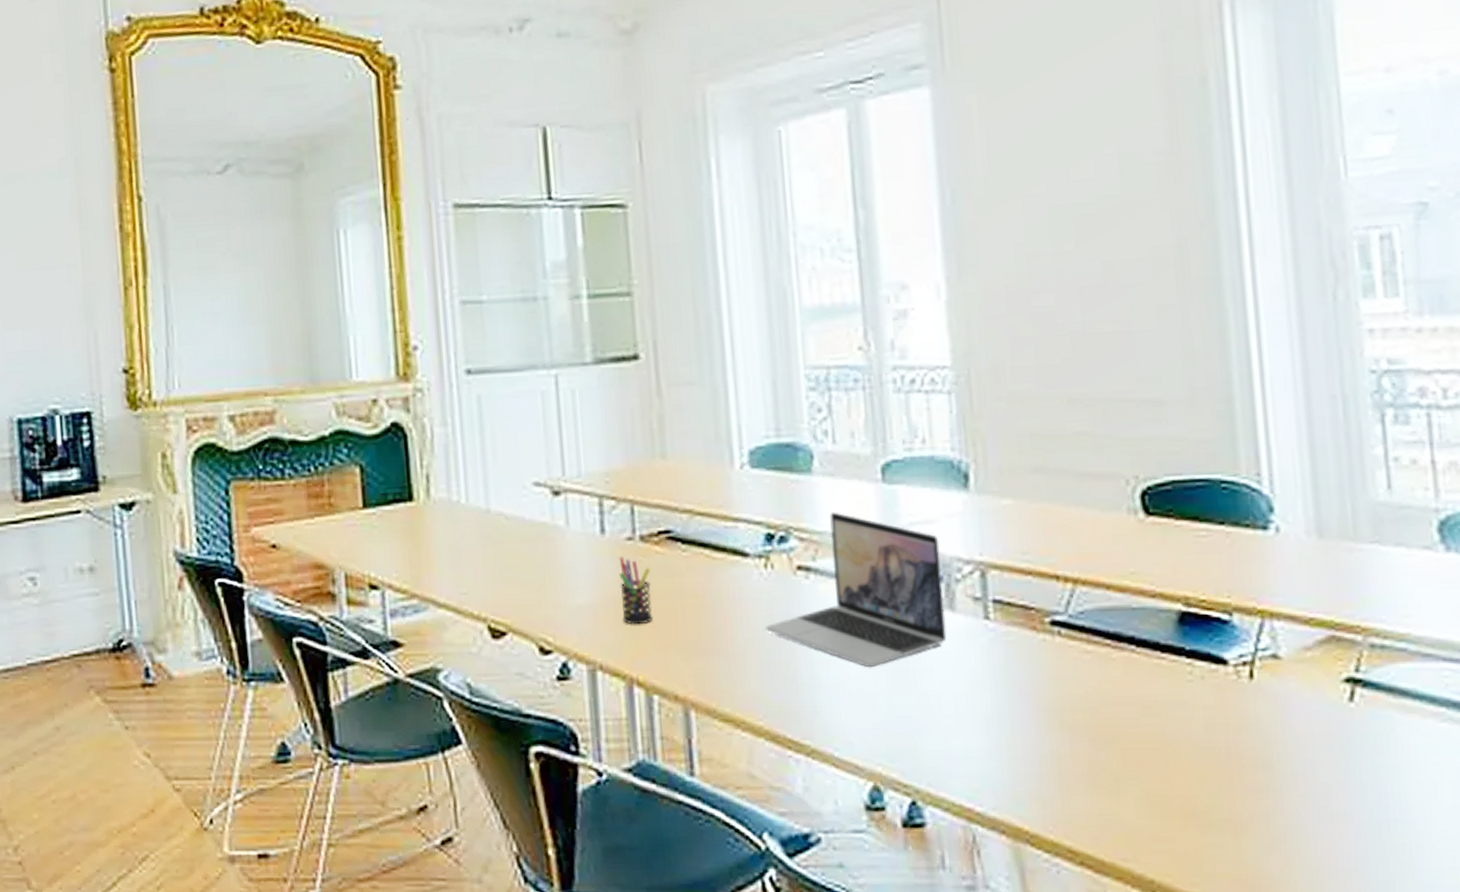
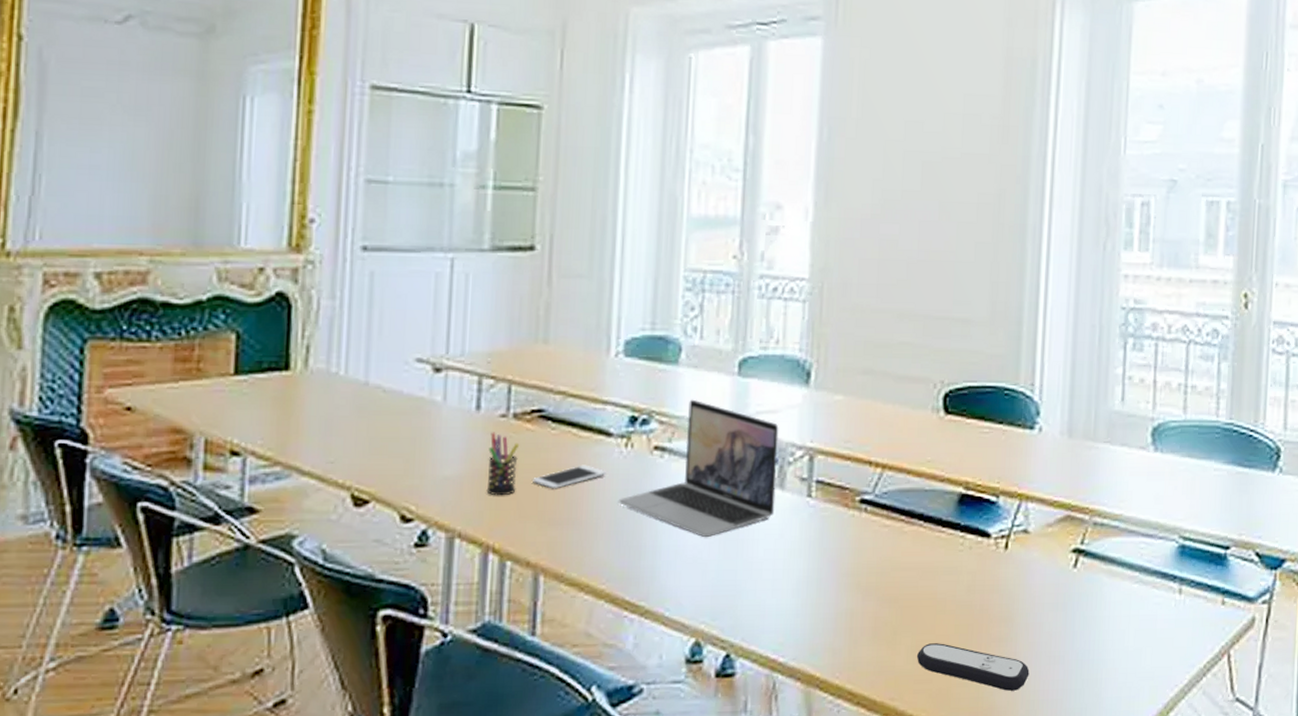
cell phone: none [668,588,748,617] -> present [531,464,606,489]
remote control: none [1149,793,1306,855] -> present [916,643,1030,691]

